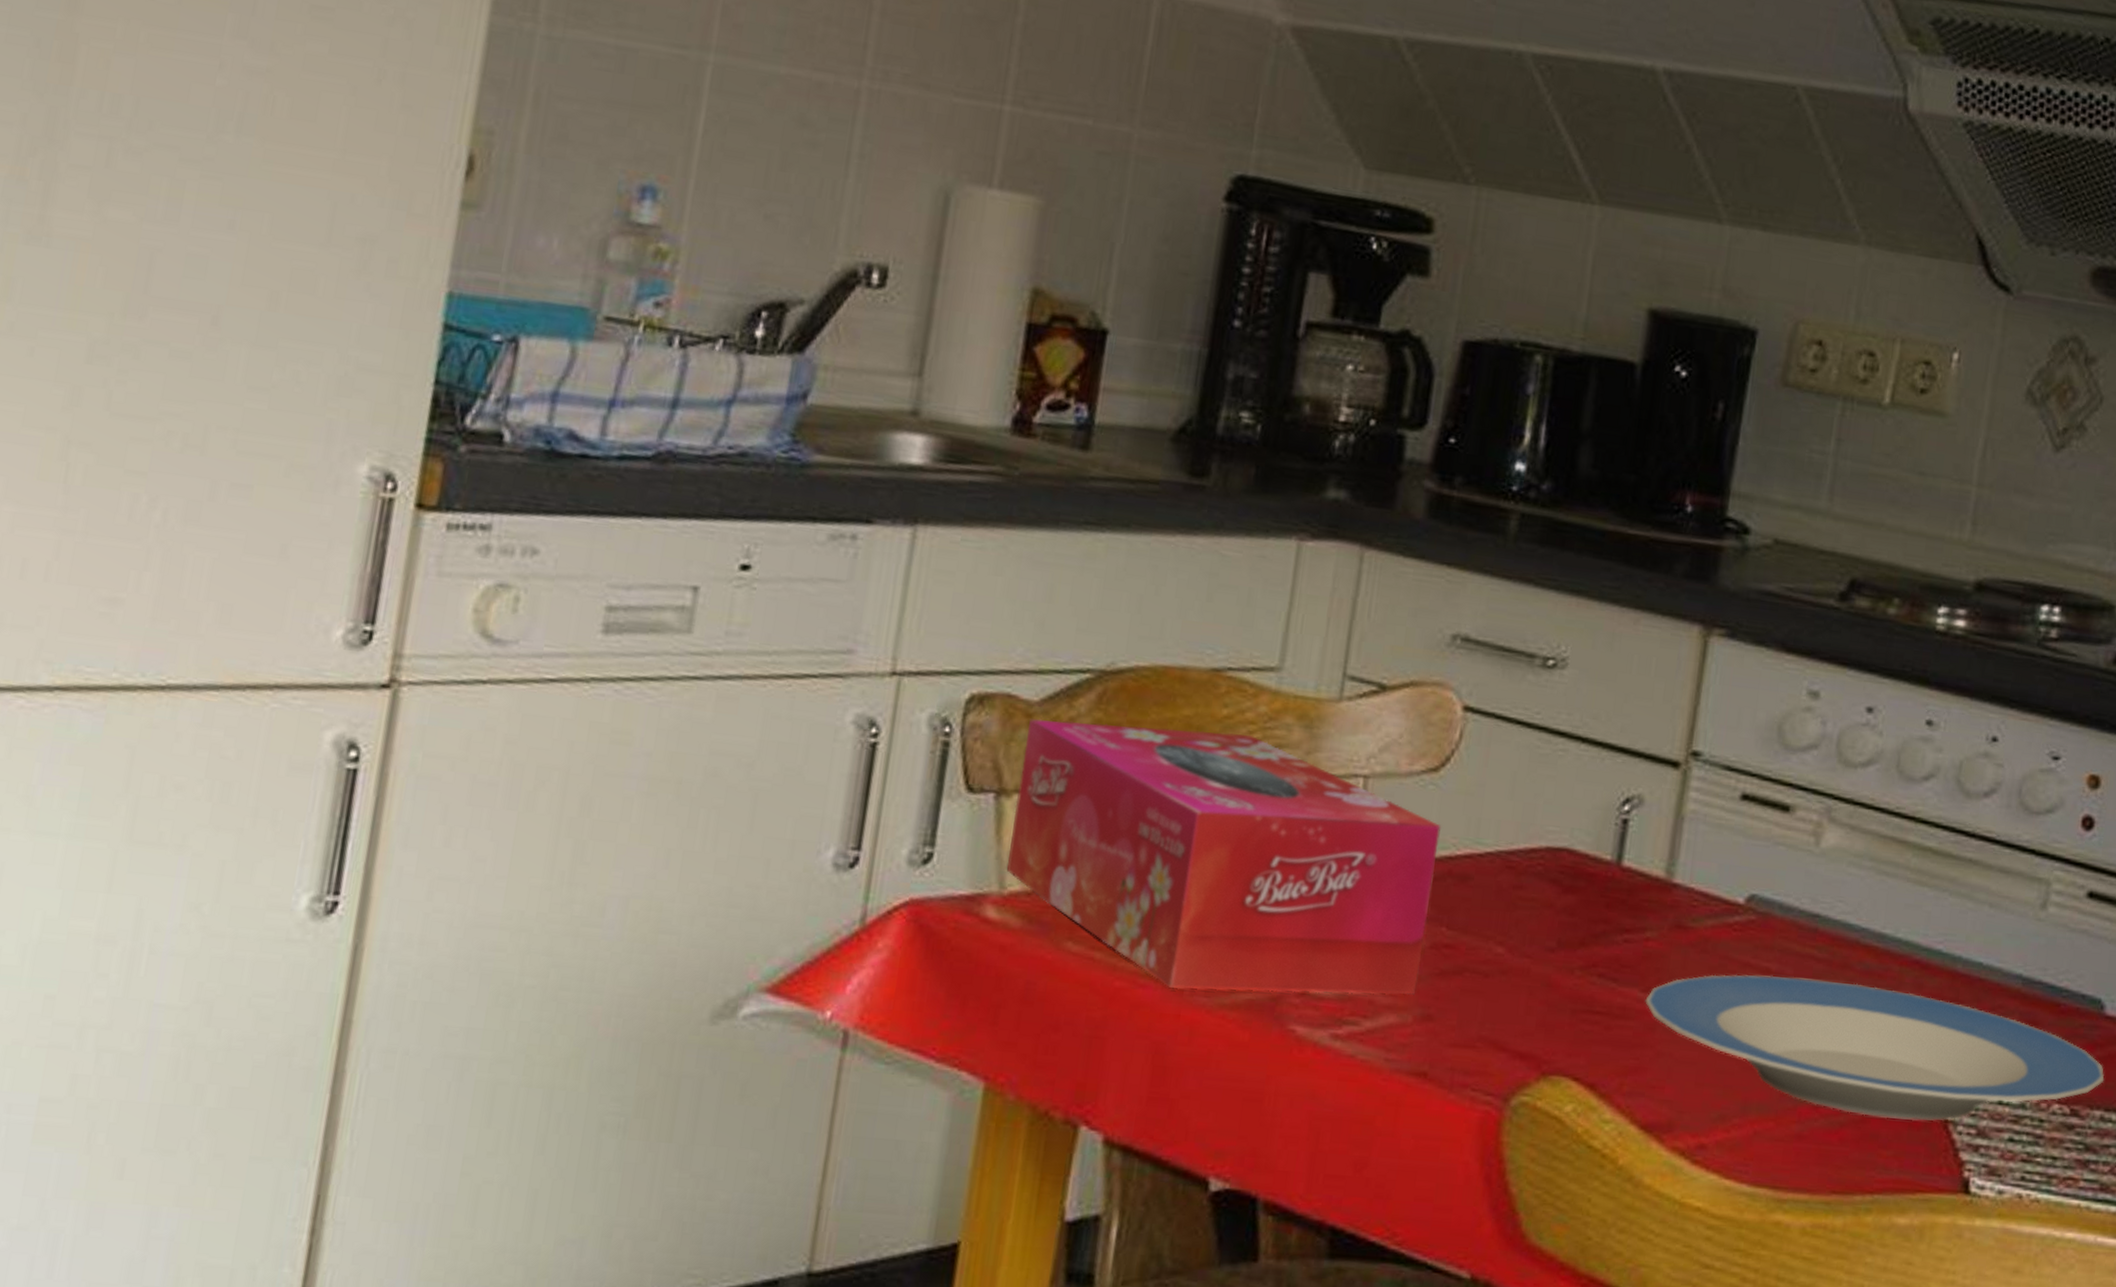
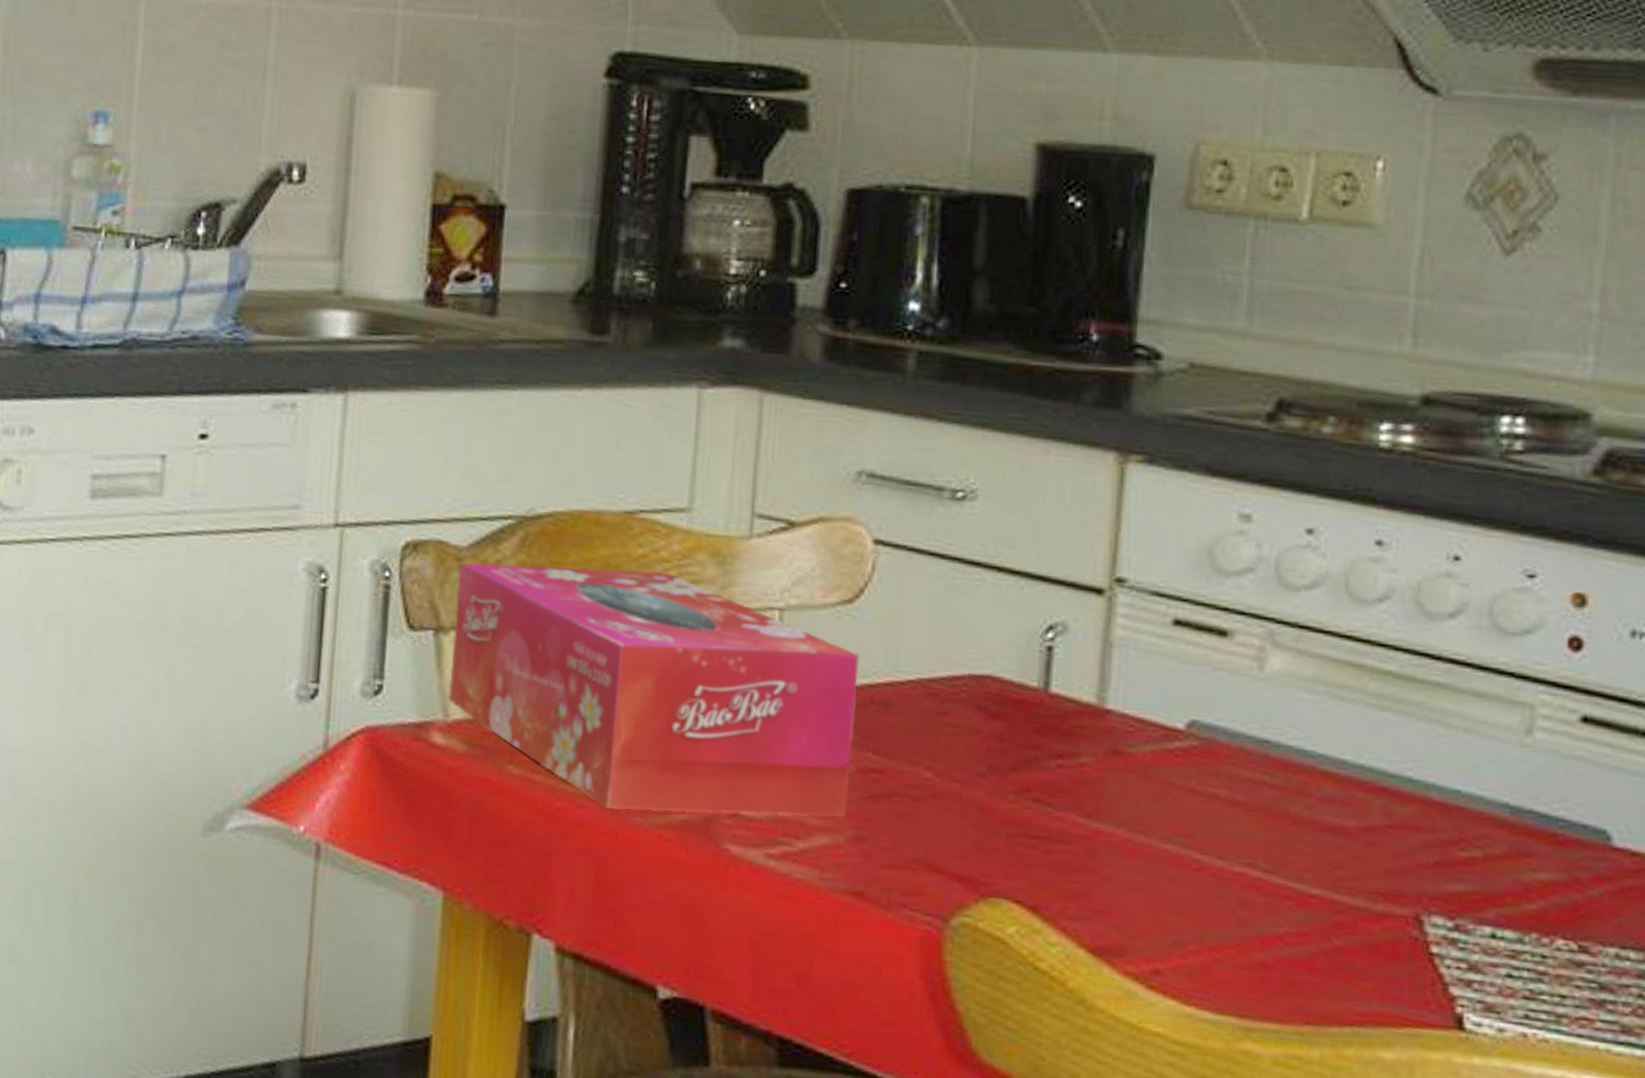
plate: present [1645,974,2105,1121] -> none [1084,800,1617,954]

